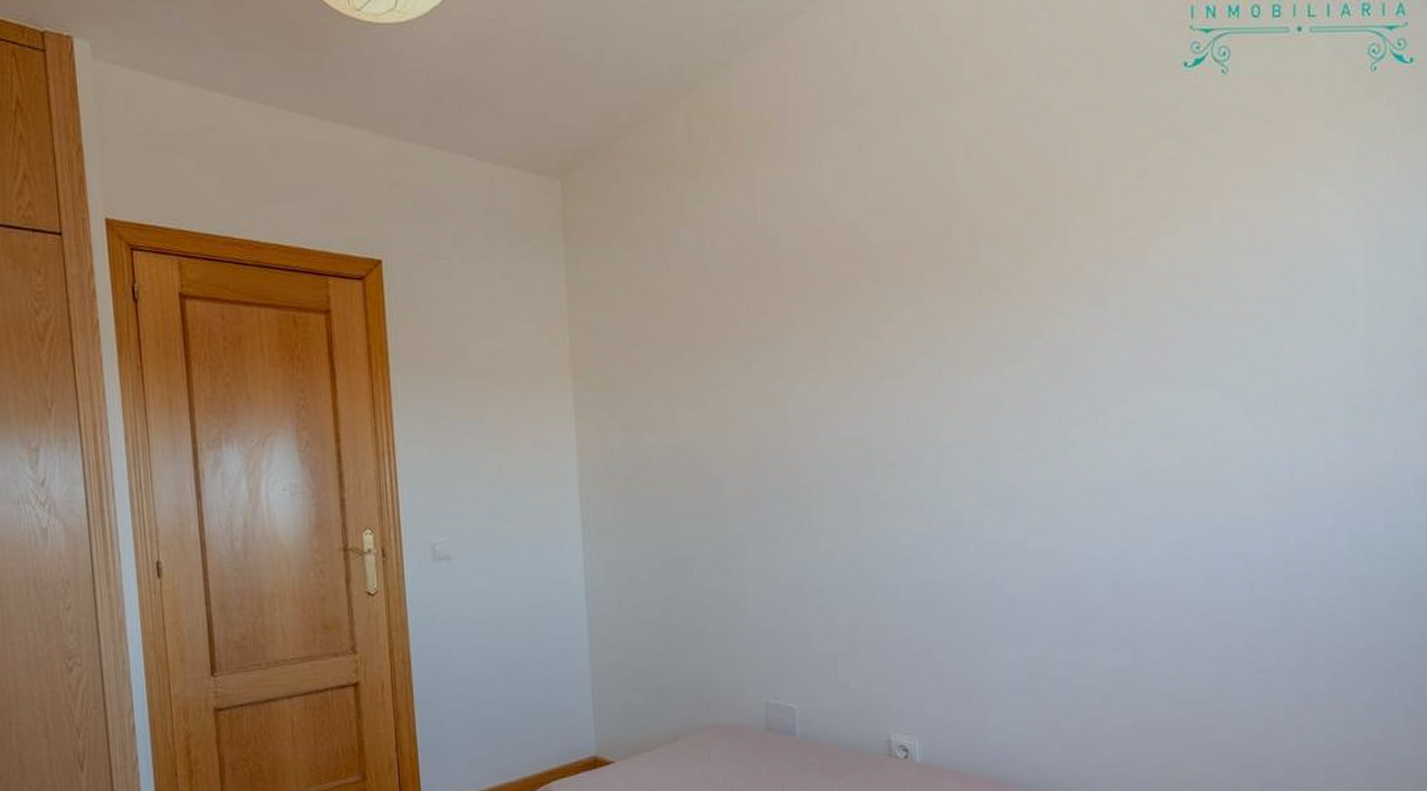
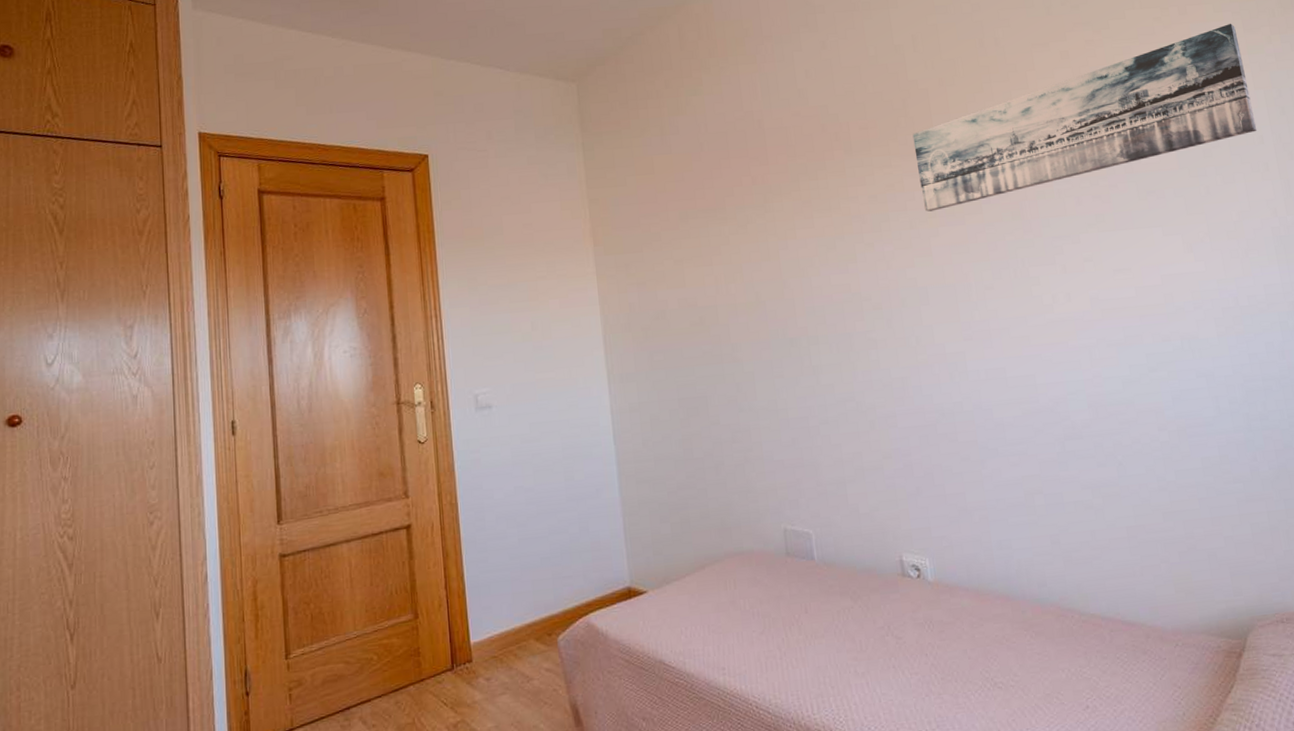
wall art: none [952,146,1350,357] -> present [912,24,1257,212]

